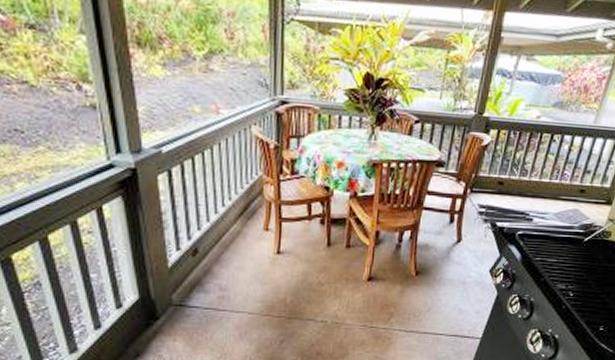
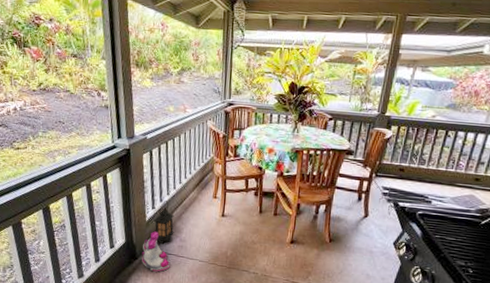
boots: none [164,280,208,334] -> present [141,231,170,272]
lantern: none [179,238,211,296] -> present [153,200,175,244]

